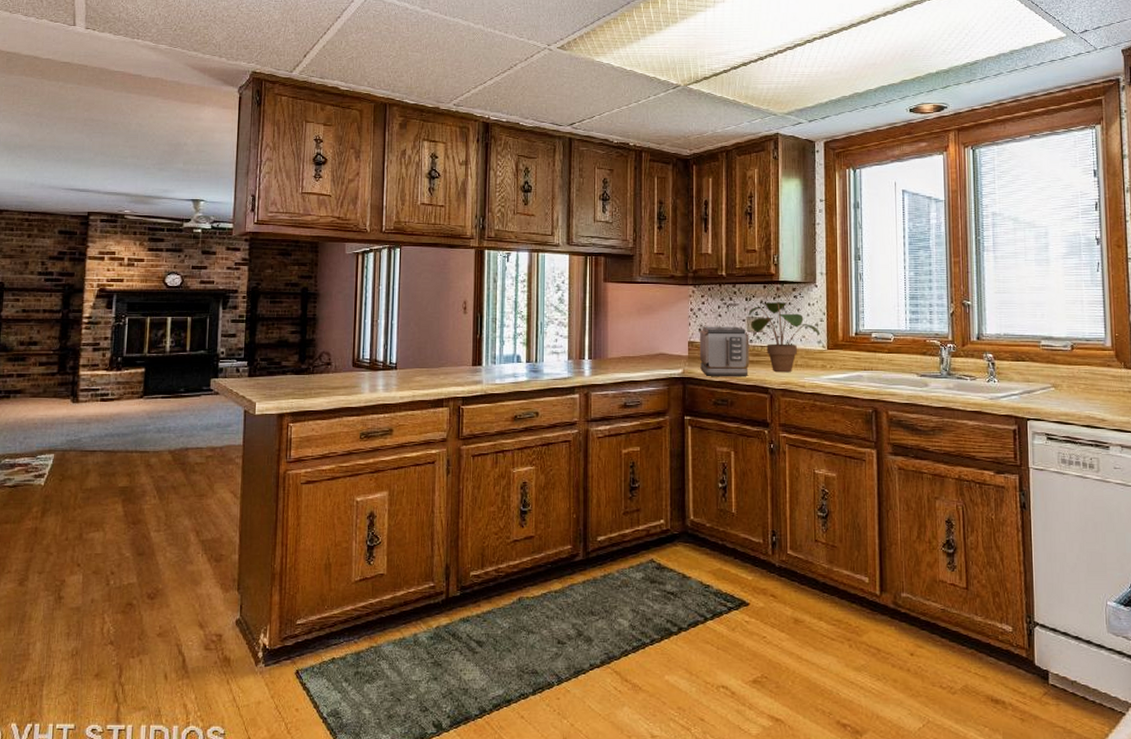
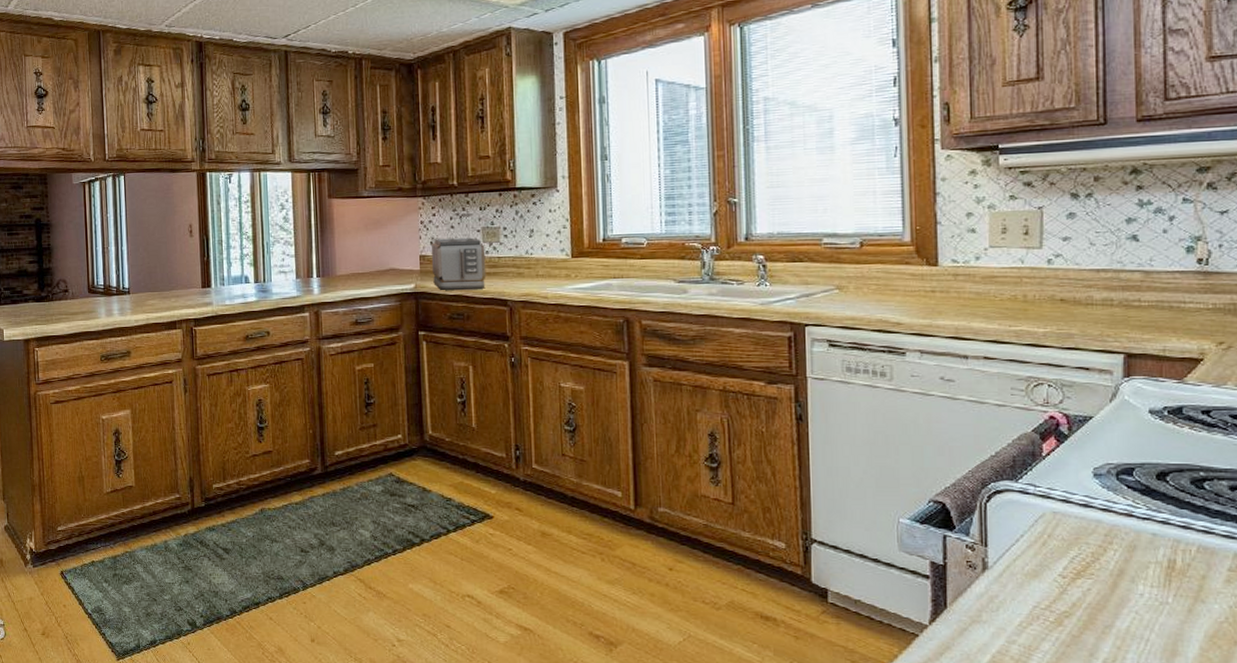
potted plant: present [748,301,820,373] -> none [483,209,563,284]

